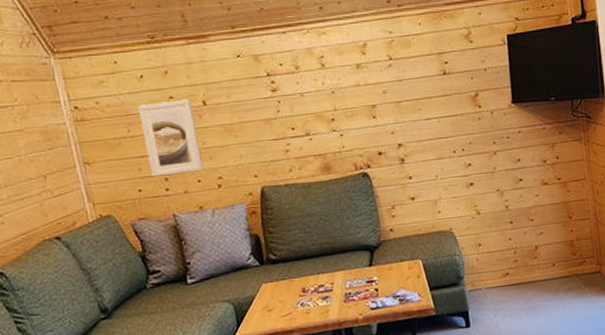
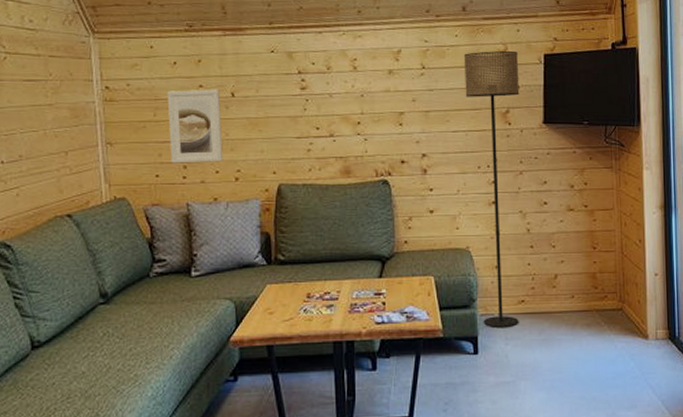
floor lamp: none [428,34,506,301] -> present [464,50,520,327]

